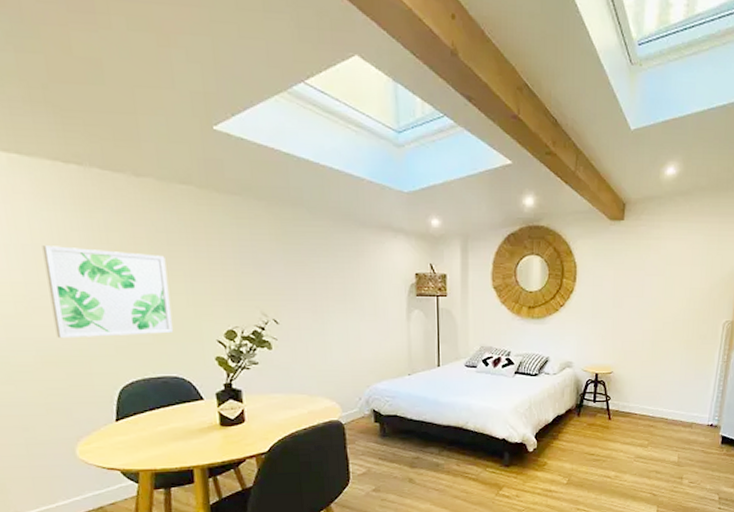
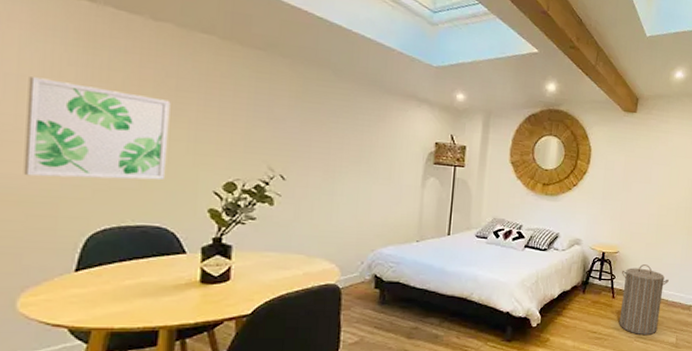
laundry hamper: none [616,383,668,455] -> present [619,264,669,335]

